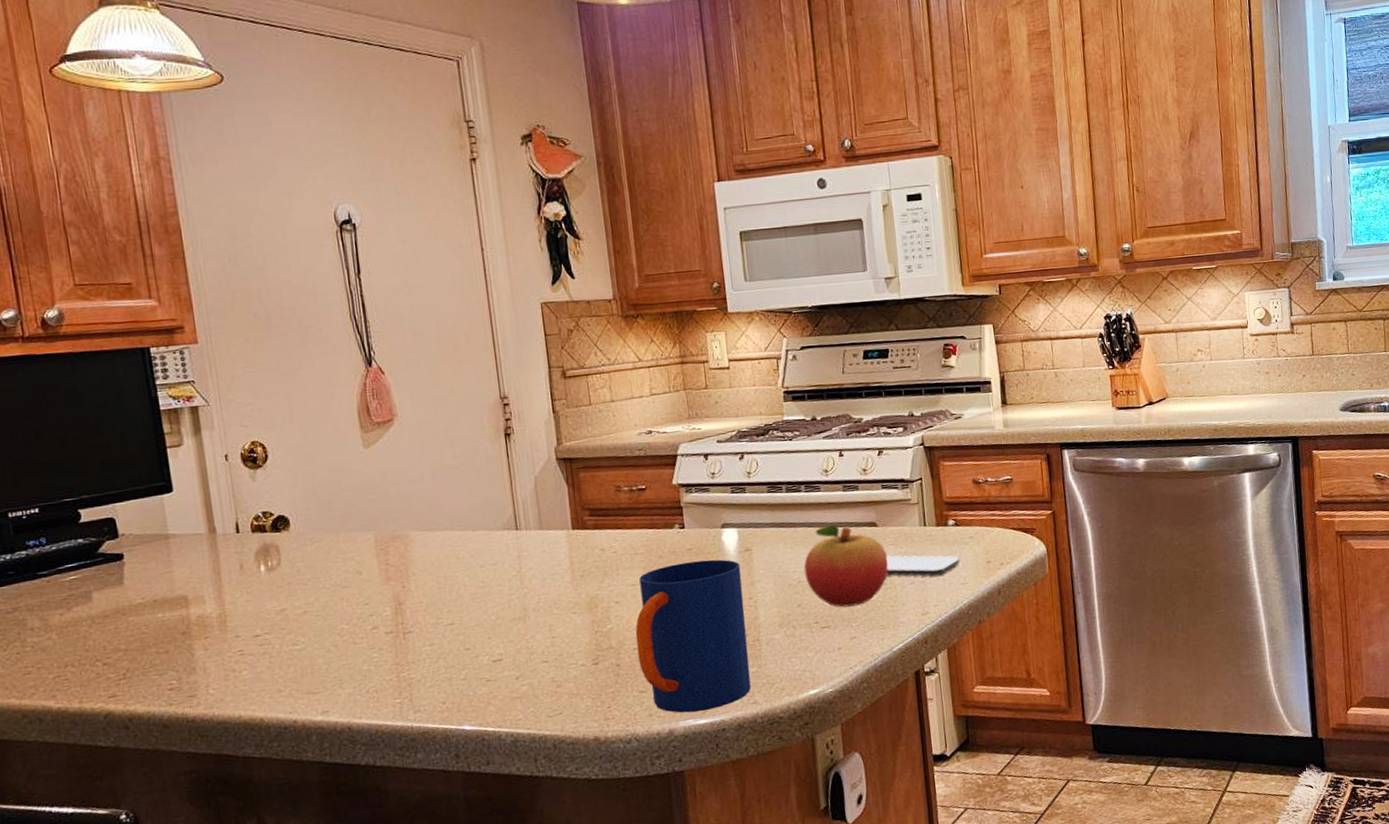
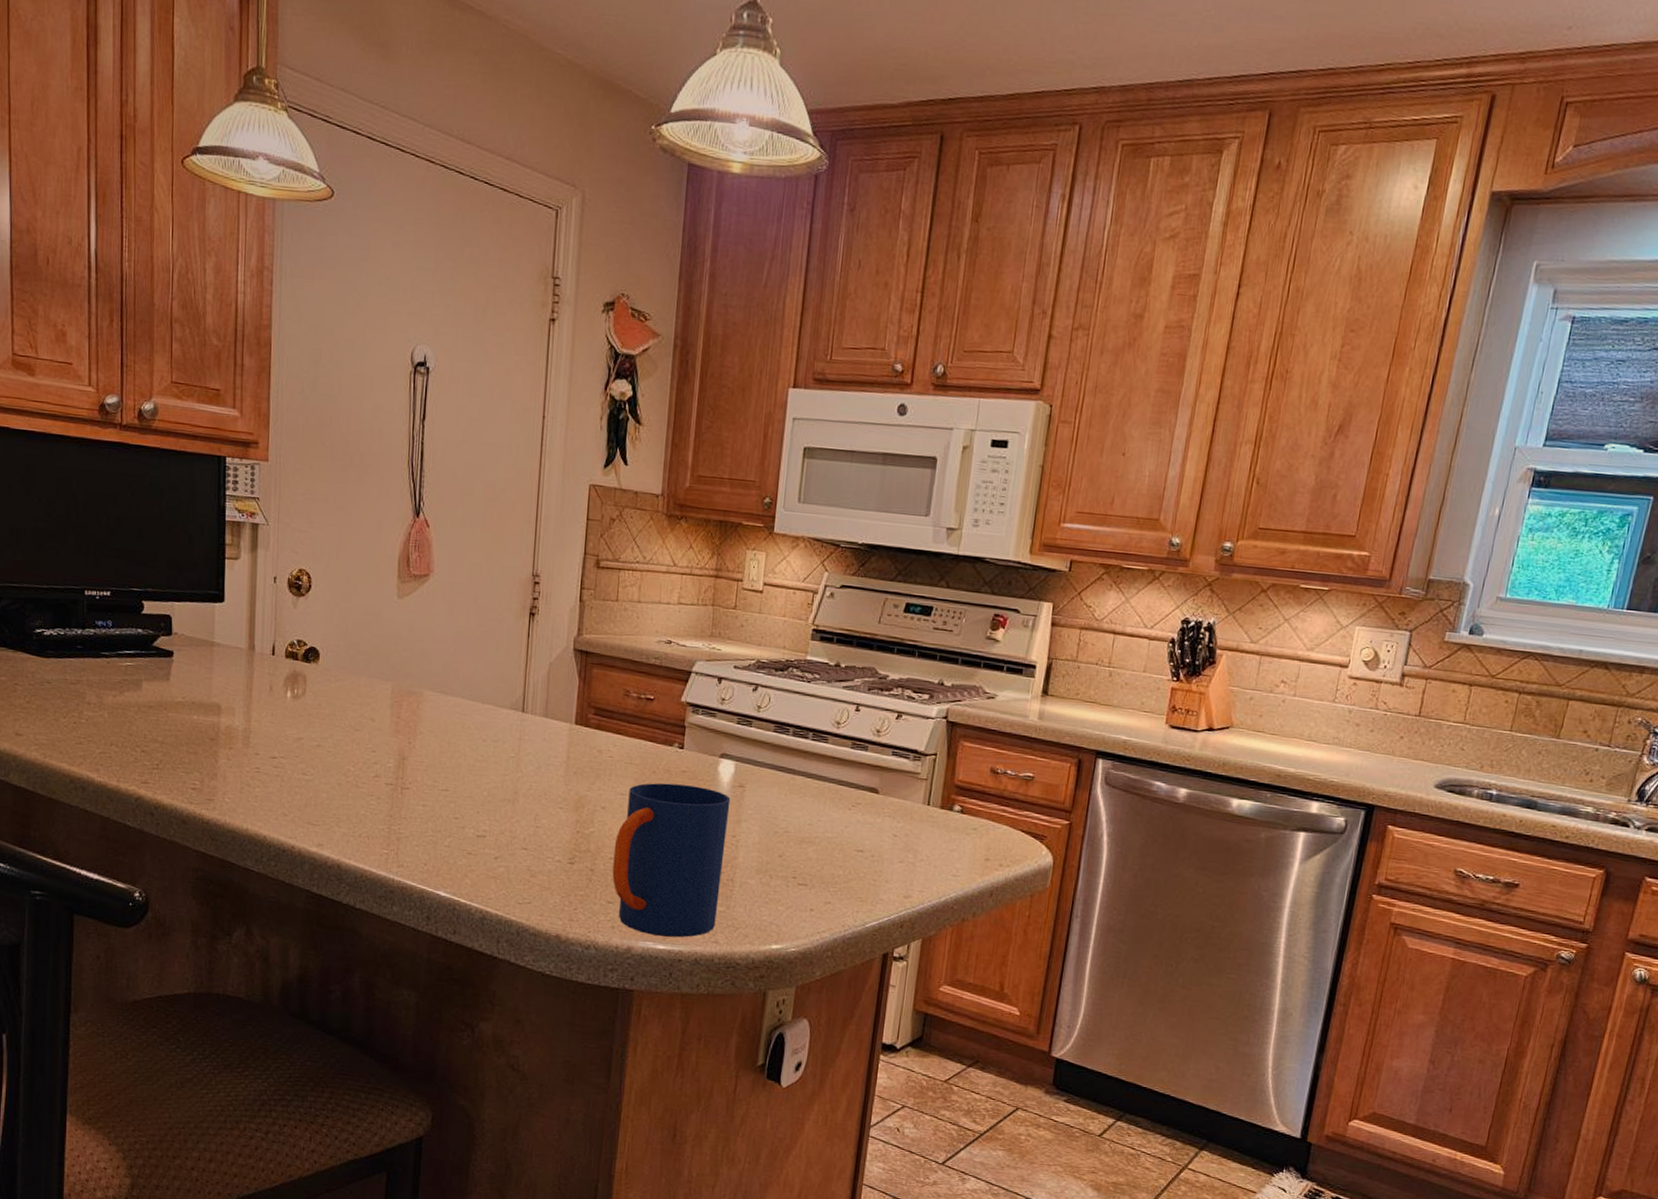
fruit: present [804,524,889,608] -> none [792,780,883,871]
smartphone: present [886,555,960,576] -> none [876,827,957,861]

